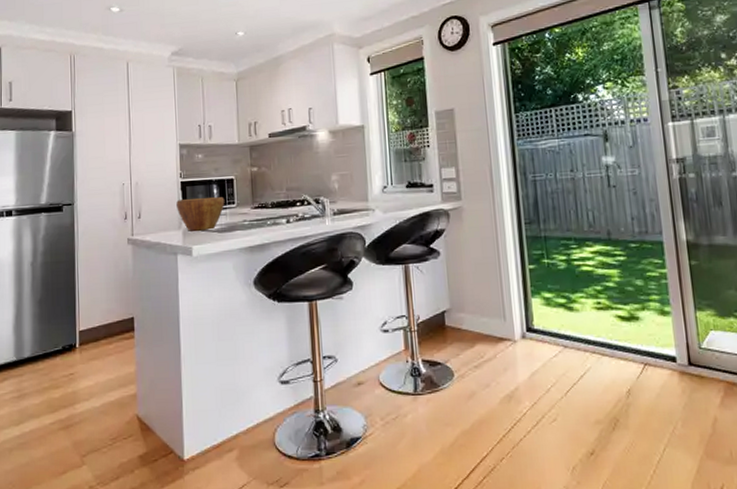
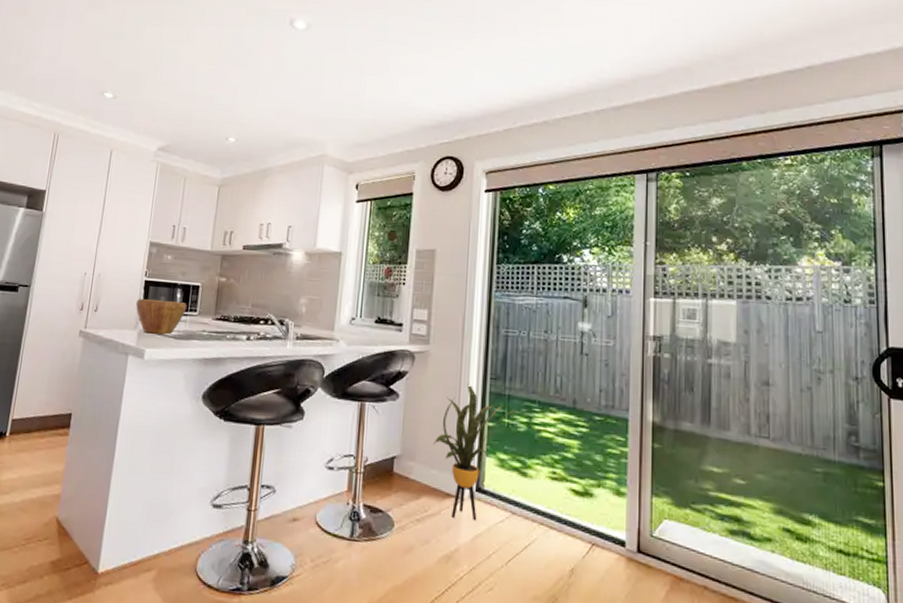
house plant: none [479,231,556,360] -> present [433,383,518,522]

